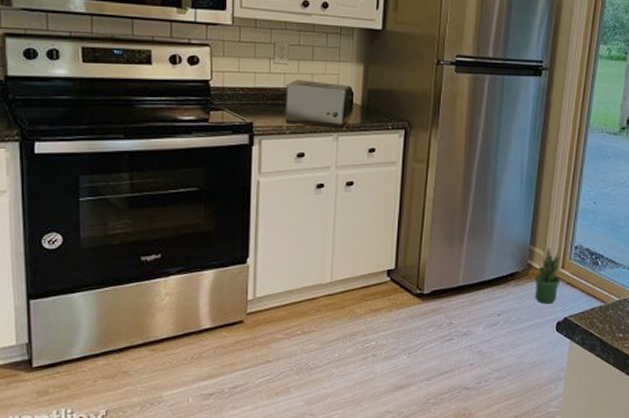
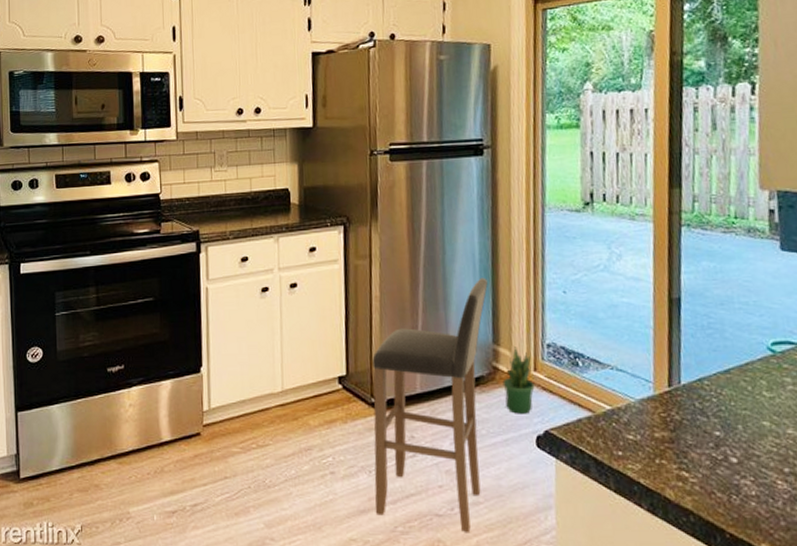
toaster: present [283,80,353,129] -> none [226,184,290,231]
bar stool: none [411,186,532,401] -> present [372,277,488,532]

